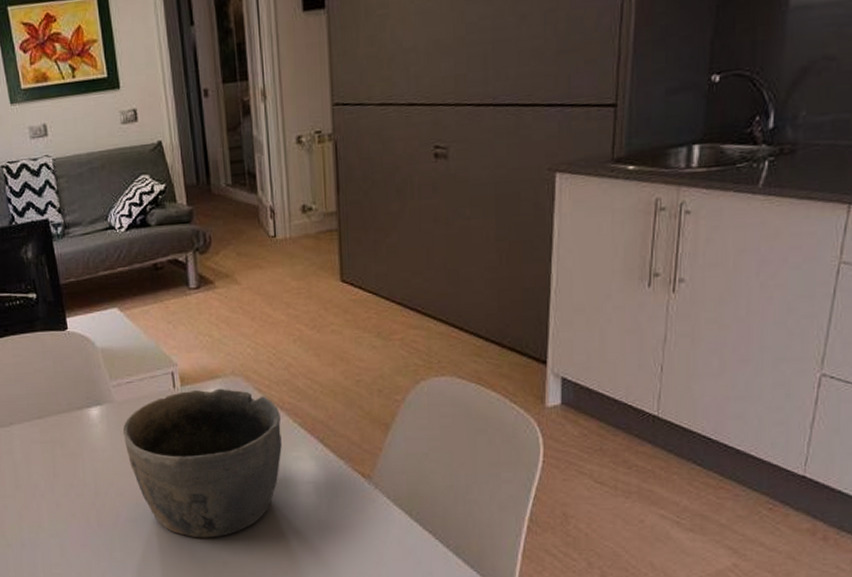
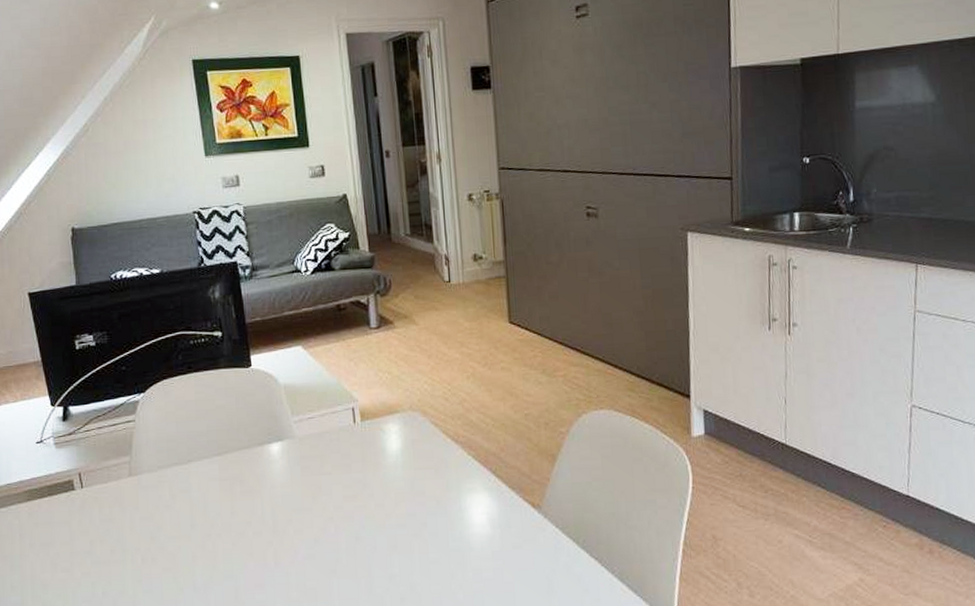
bowl: present [122,388,282,538] -> none [303,423,457,574]

